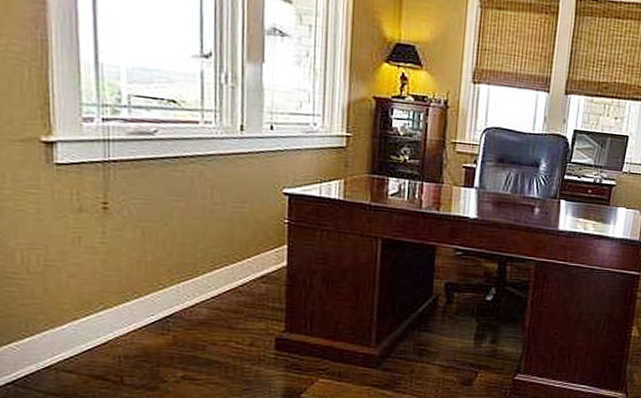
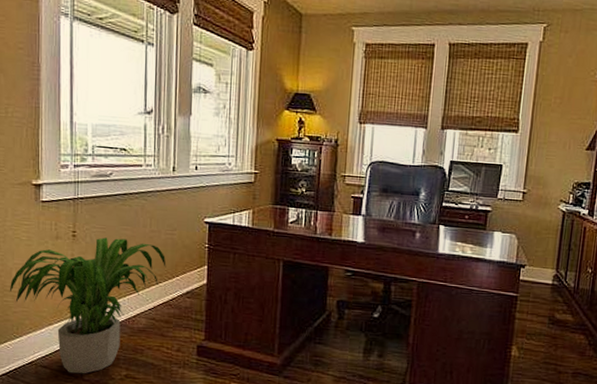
potted plant: none [12,210,234,378] -> present [9,237,166,374]

